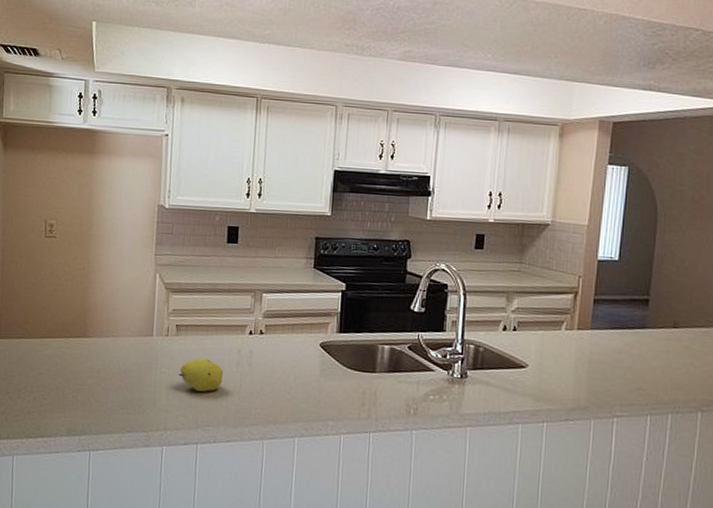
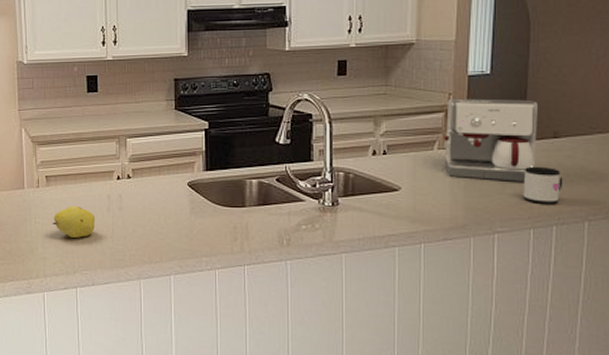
coffee maker: none [570,281,660,368] -> present [443,98,537,182]
mug: none [642,353,680,392] -> present [523,166,563,204]

